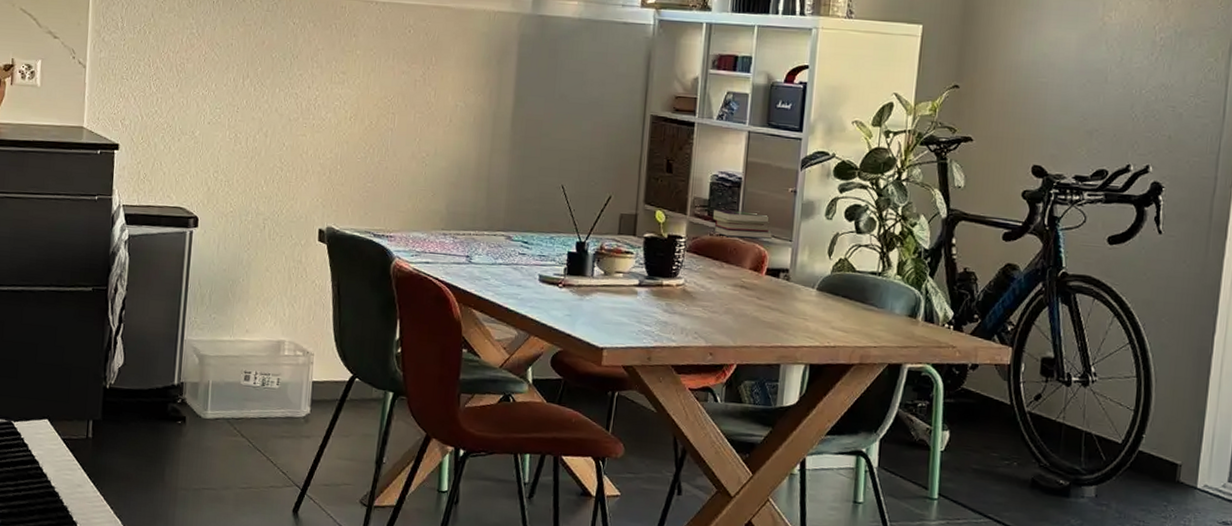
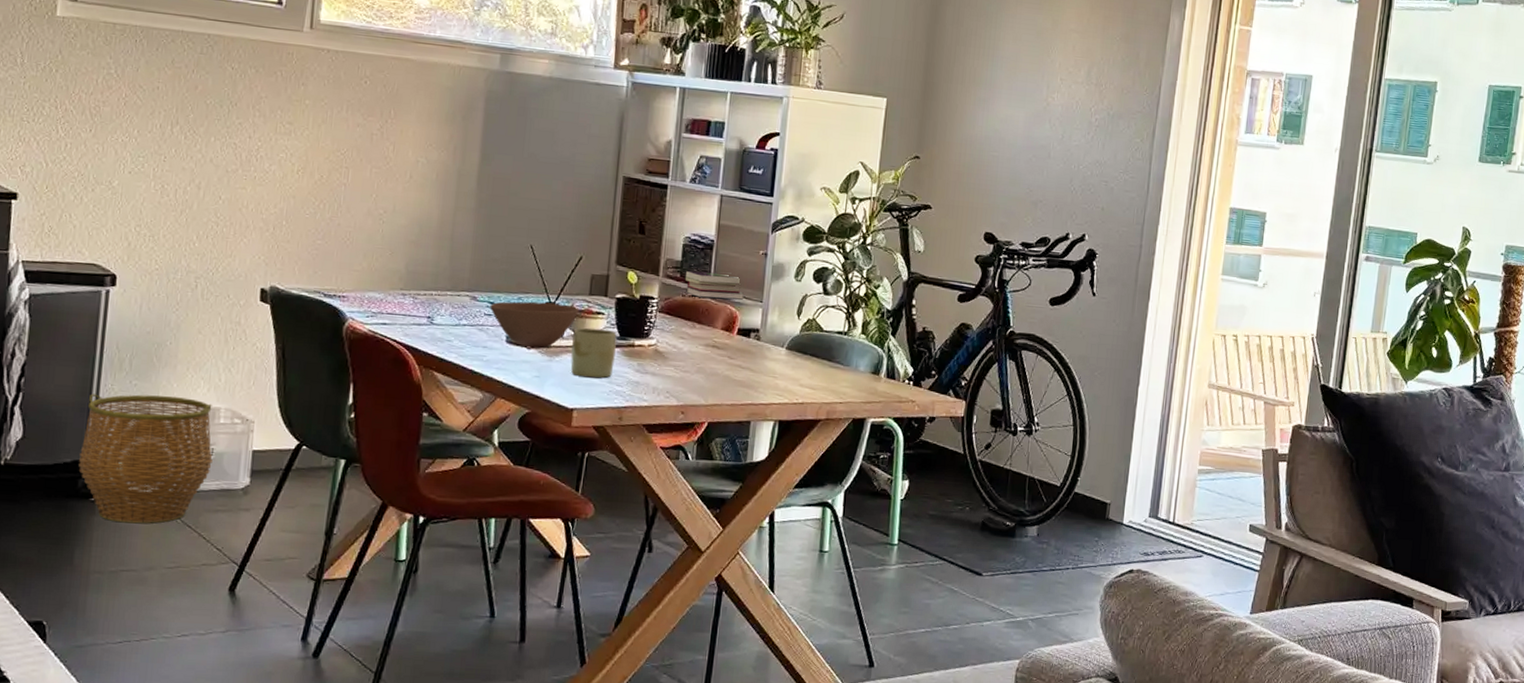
basket: none [168,326,279,447] -> present [79,394,213,524]
bowl: none [524,241,609,288] -> present [490,301,579,349]
mug: none [600,267,645,318] -> present [570,327,617,378]

